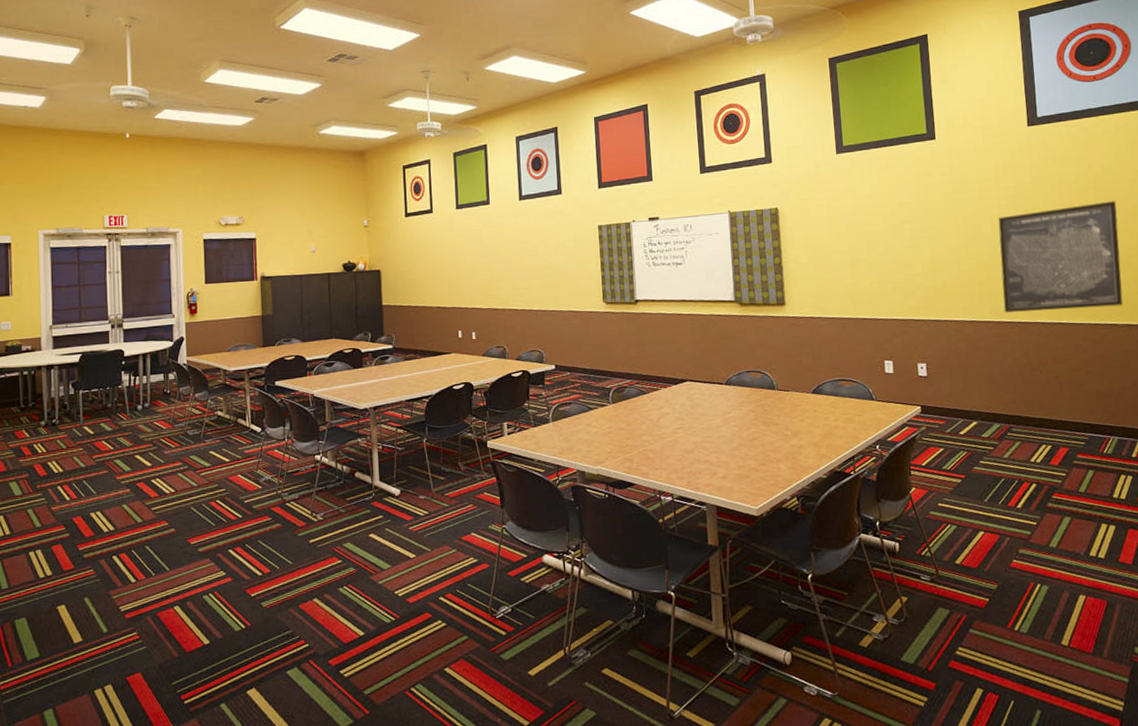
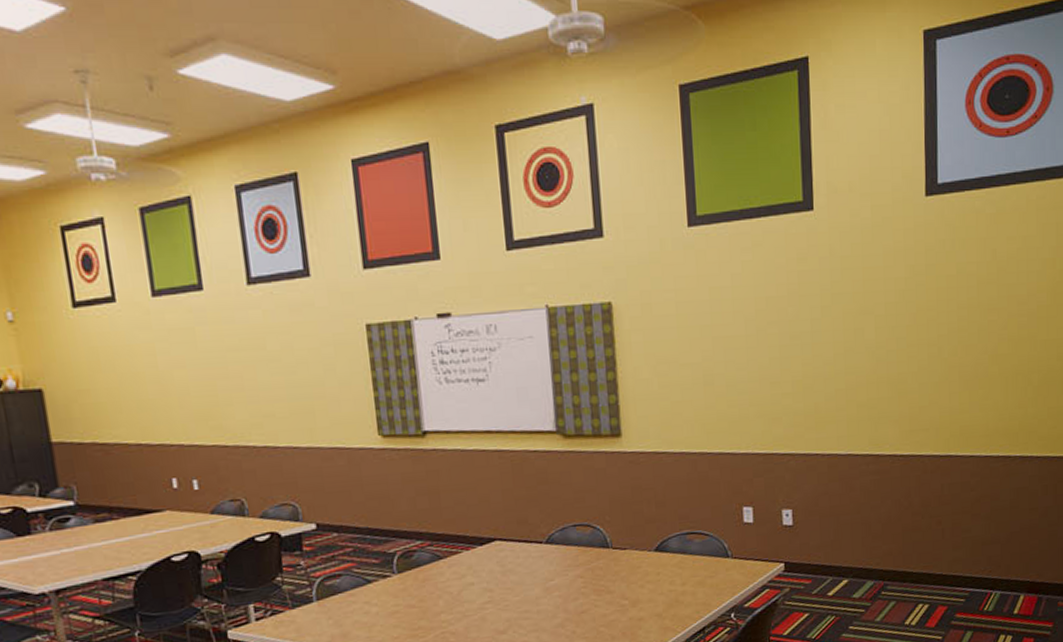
wall art: present [998,200,1123,313] -> none [883,299,1021,443]

